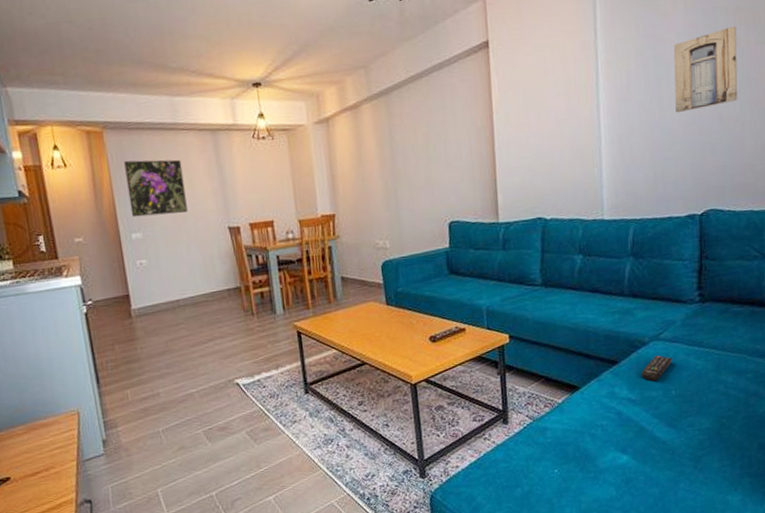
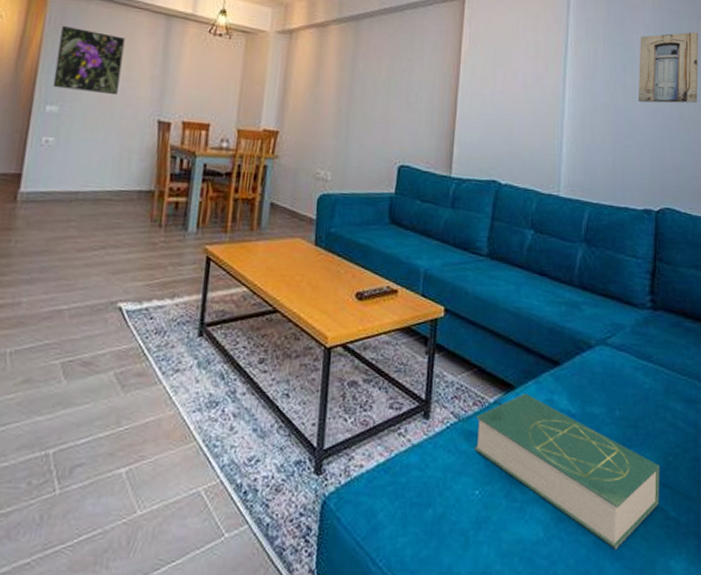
book: none [549,391,716,495] -> present [474,393,660,549]
remote control: present [641,355,673,382] -> none [584,363,619,395]

